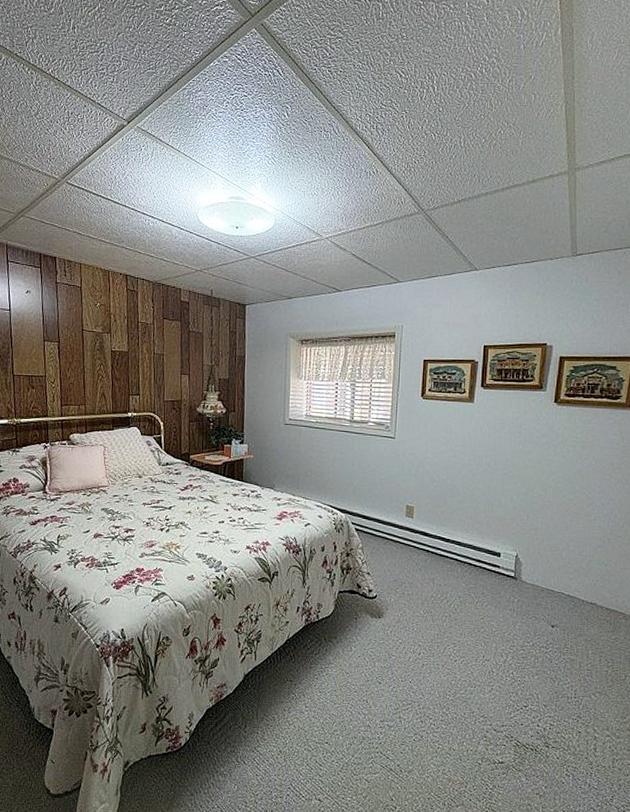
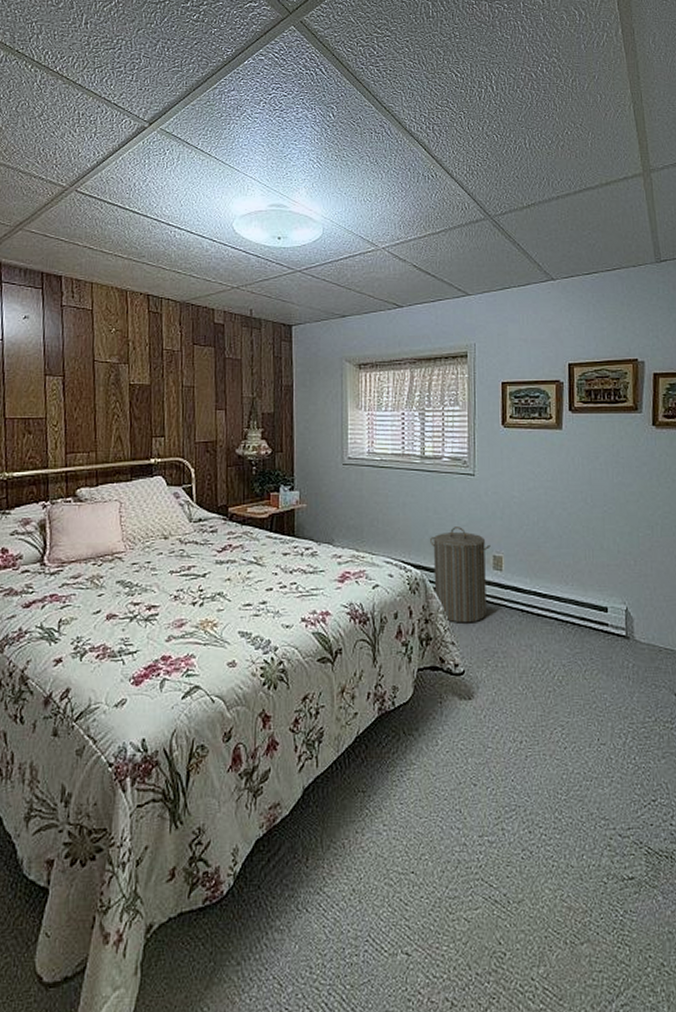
laundry hamper: none [354,480,405,559] -> present [430,527,491,623]

